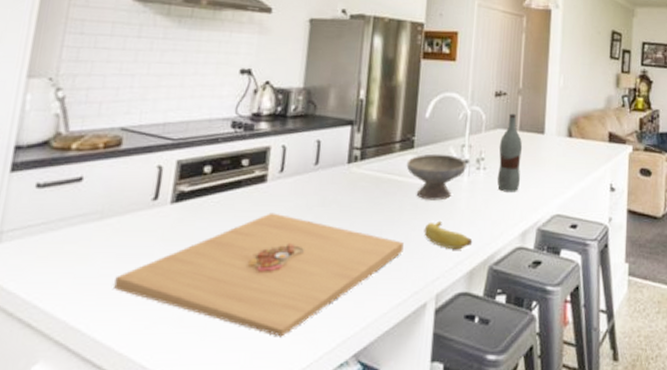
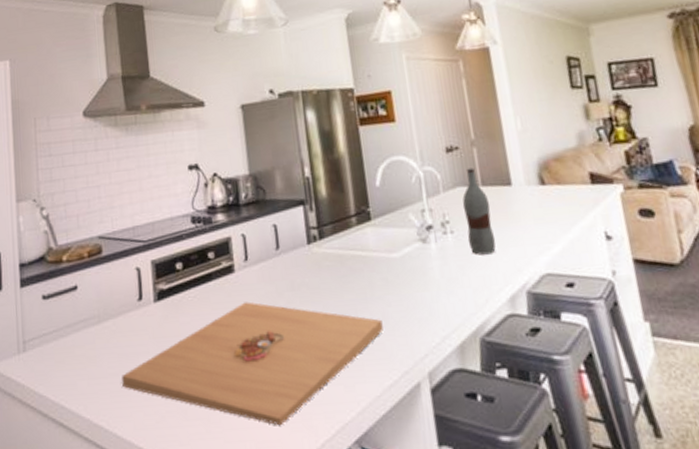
bowl: present [406,153,466,201] -> none [366,222,432,273]
banana: present [424,220,473,250] -> none [400,293,457,324]

